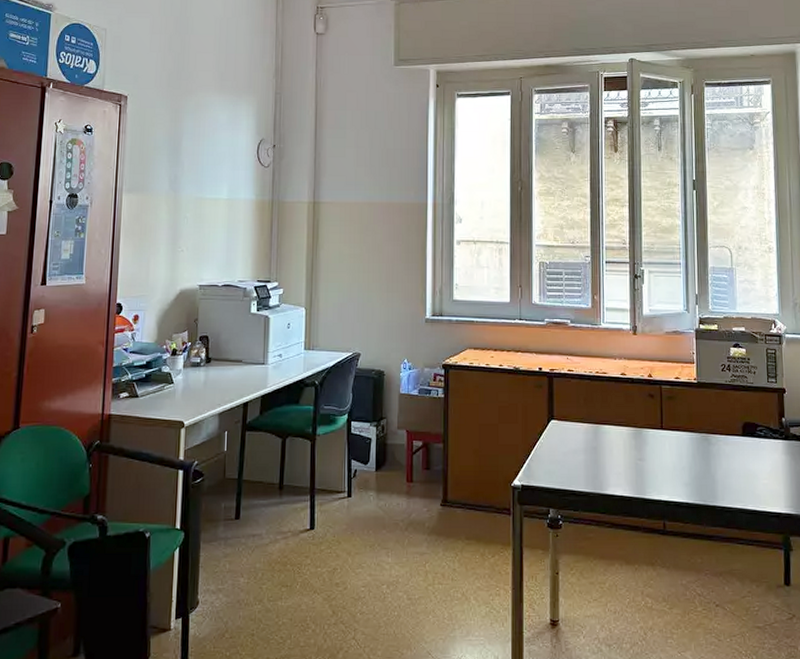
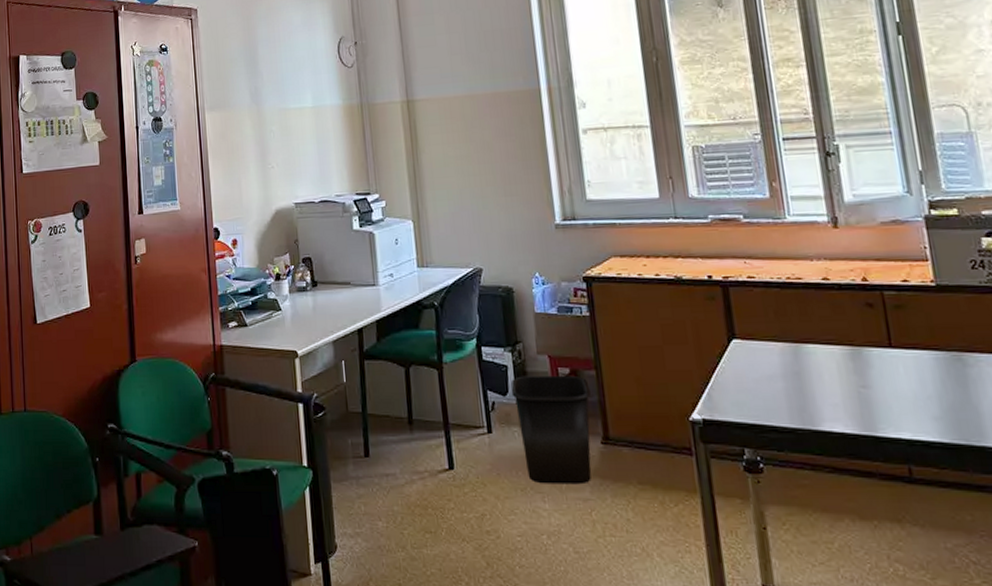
waste bin: none [372,447,437,541] -> present [511,375,592,485]

